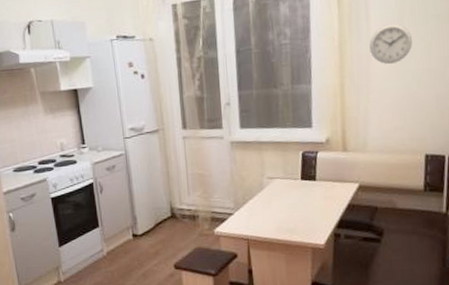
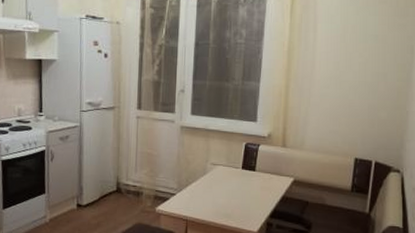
wall clock: present [369,23,413,64] -> none [315,38,353,73]

